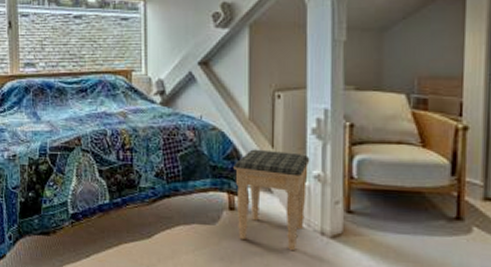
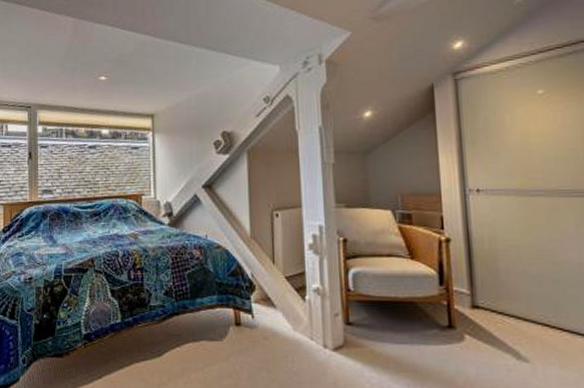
footstool: present [233,149,310,251] -> none [238,265,309,365]

